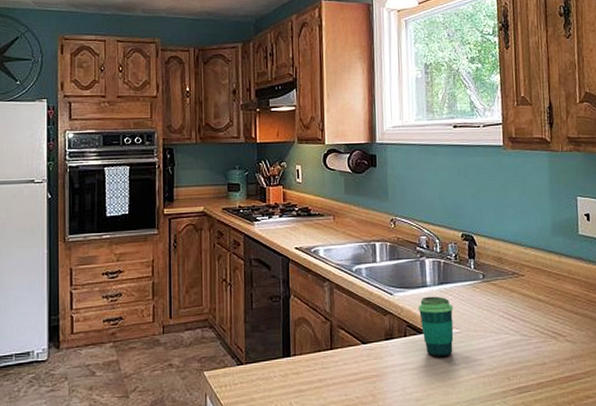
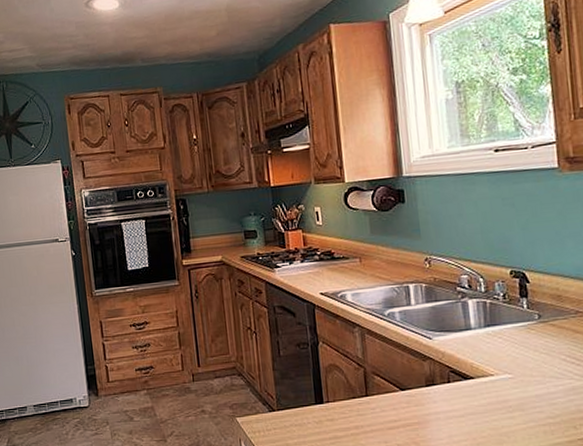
cup: present [418,296,454,358] -> none [462,339,506,405]

